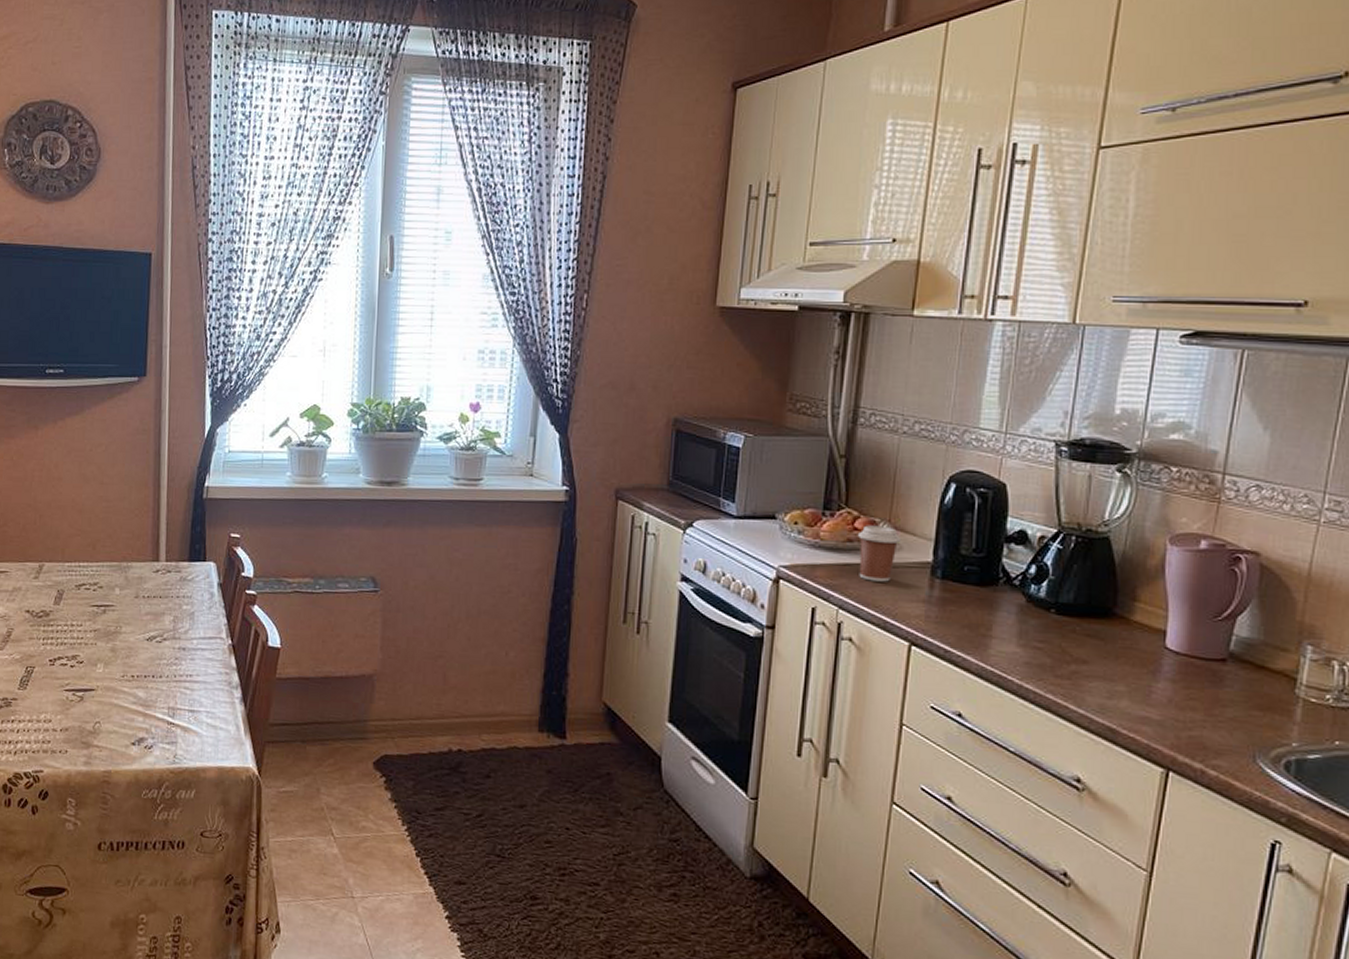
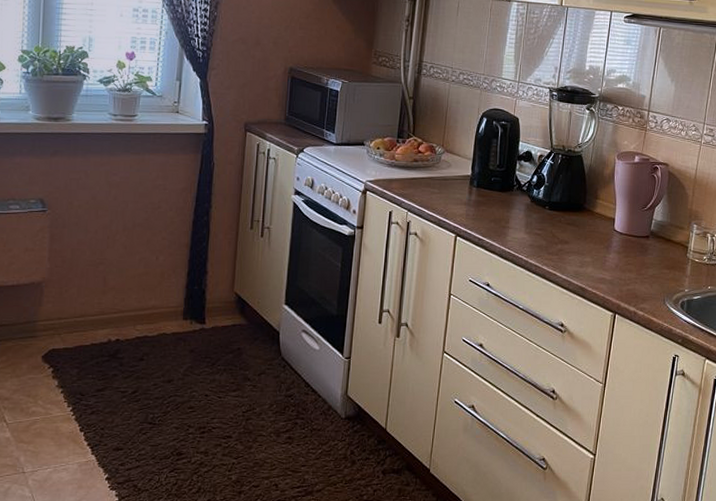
coffee cup: present [857,525,902,582] -> none [421,149,451,191]

